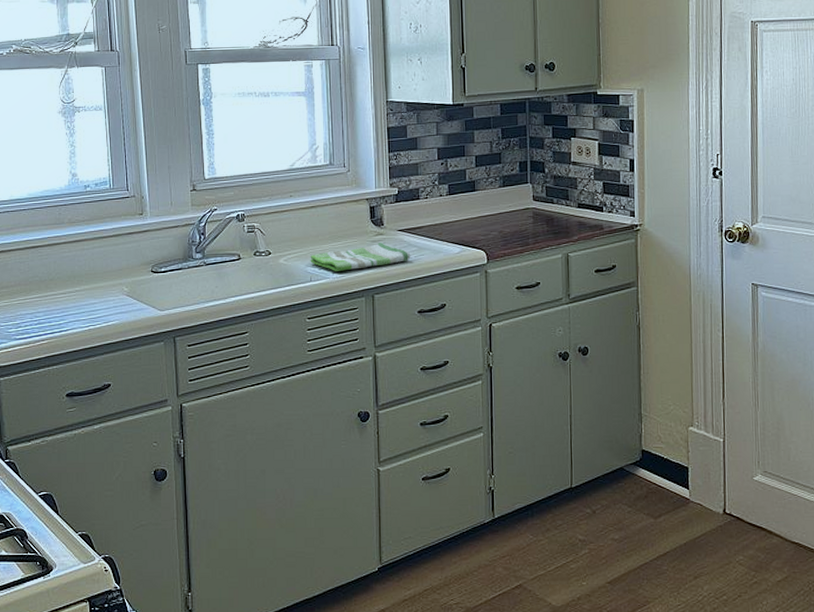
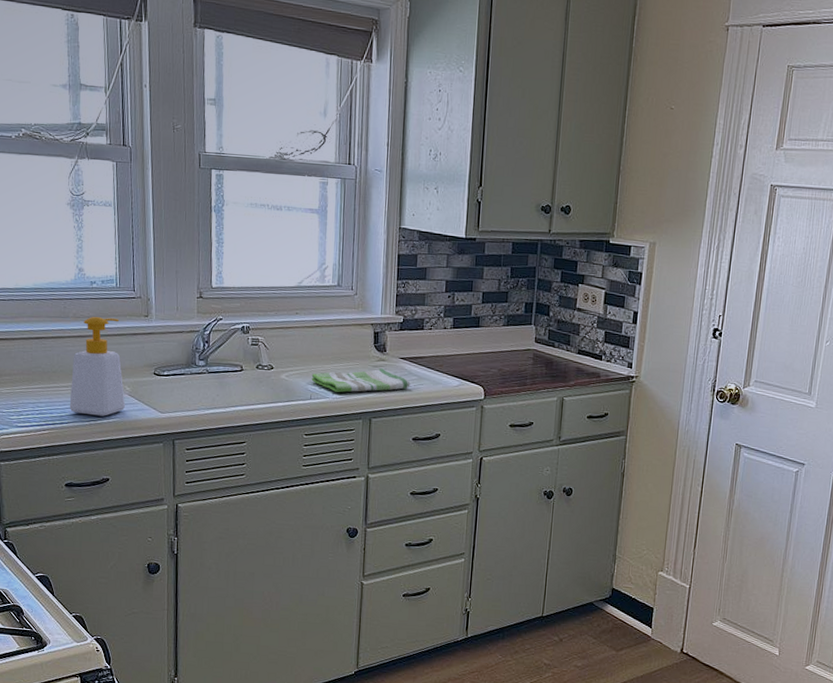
soap bottle: none [67,219,125,320] -> present [69,316,126,416]

